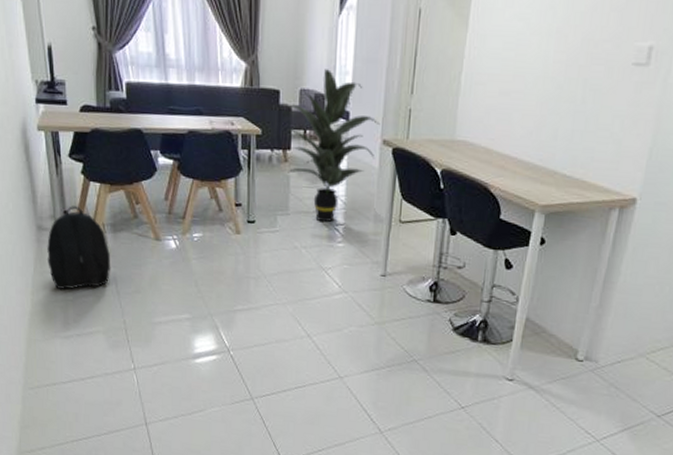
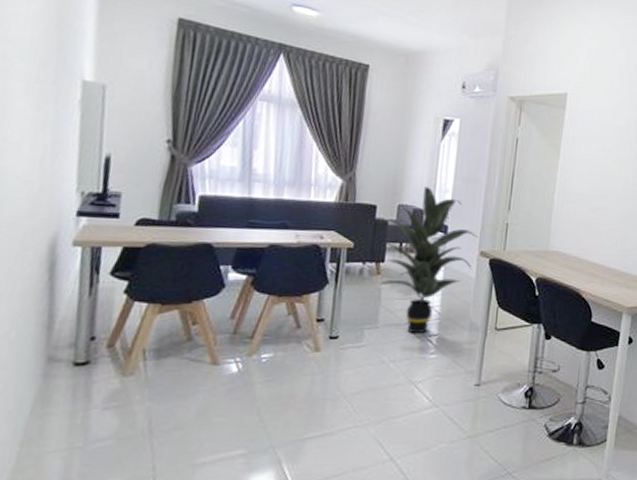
backpack: present [47,206,111,289] -> none [53,330,148,434]

